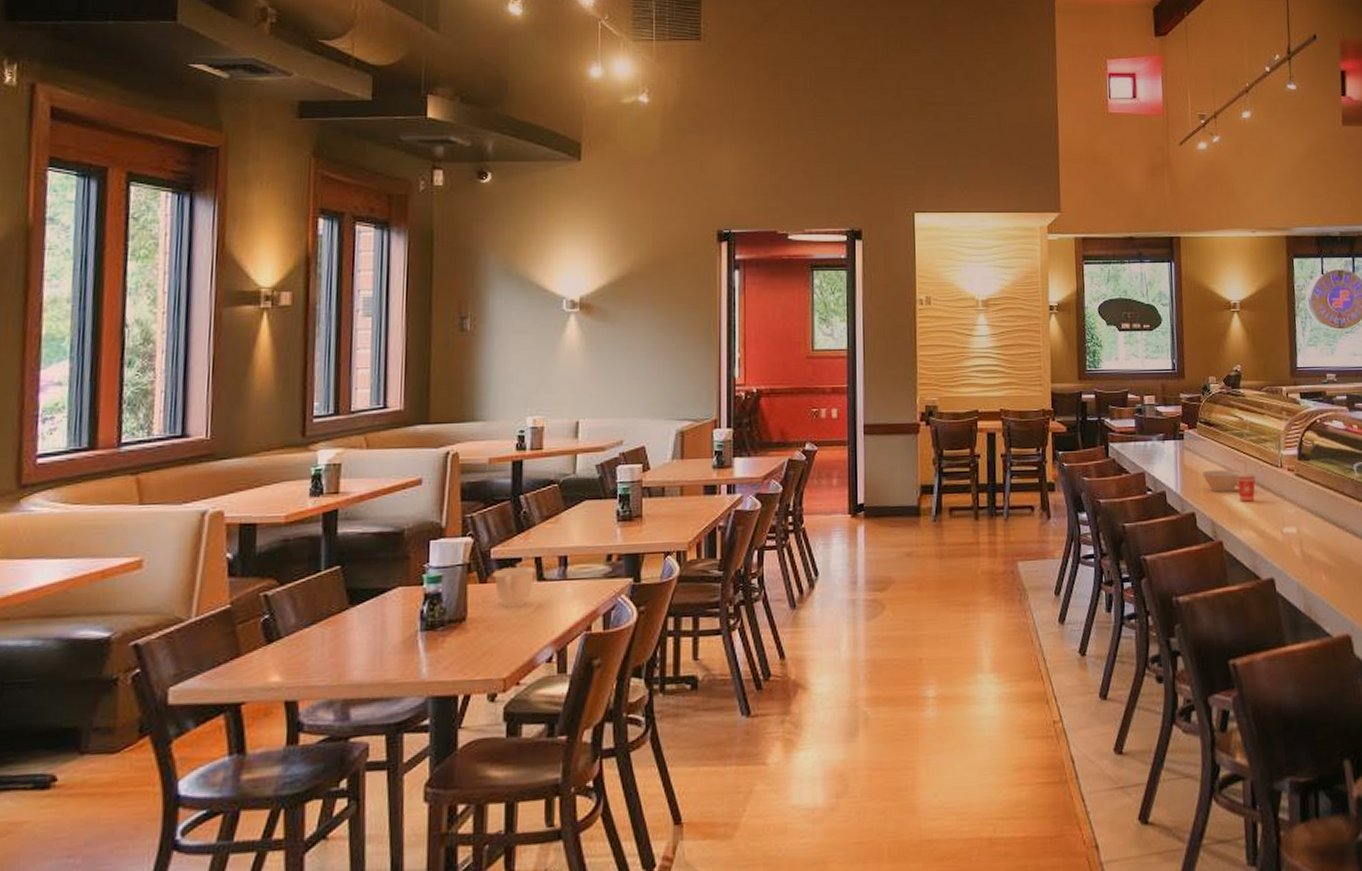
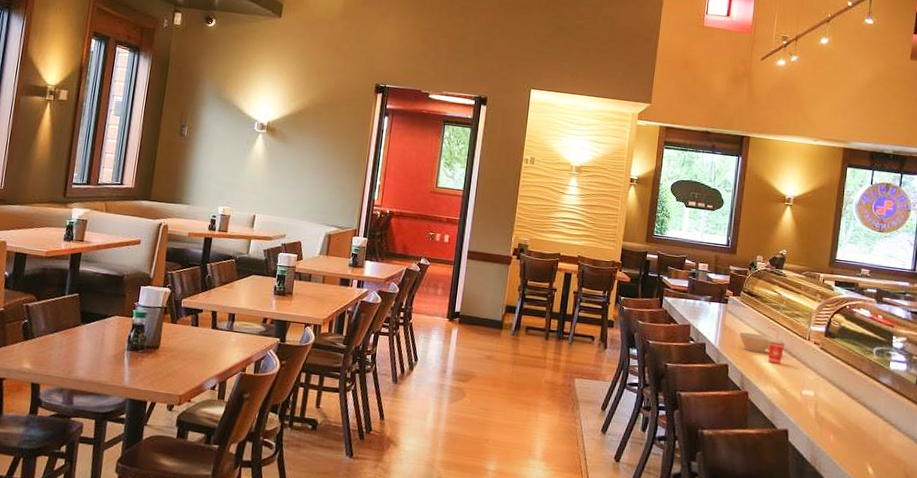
teacup: present [492,566,536,608] -> none [181,315,212,346]

